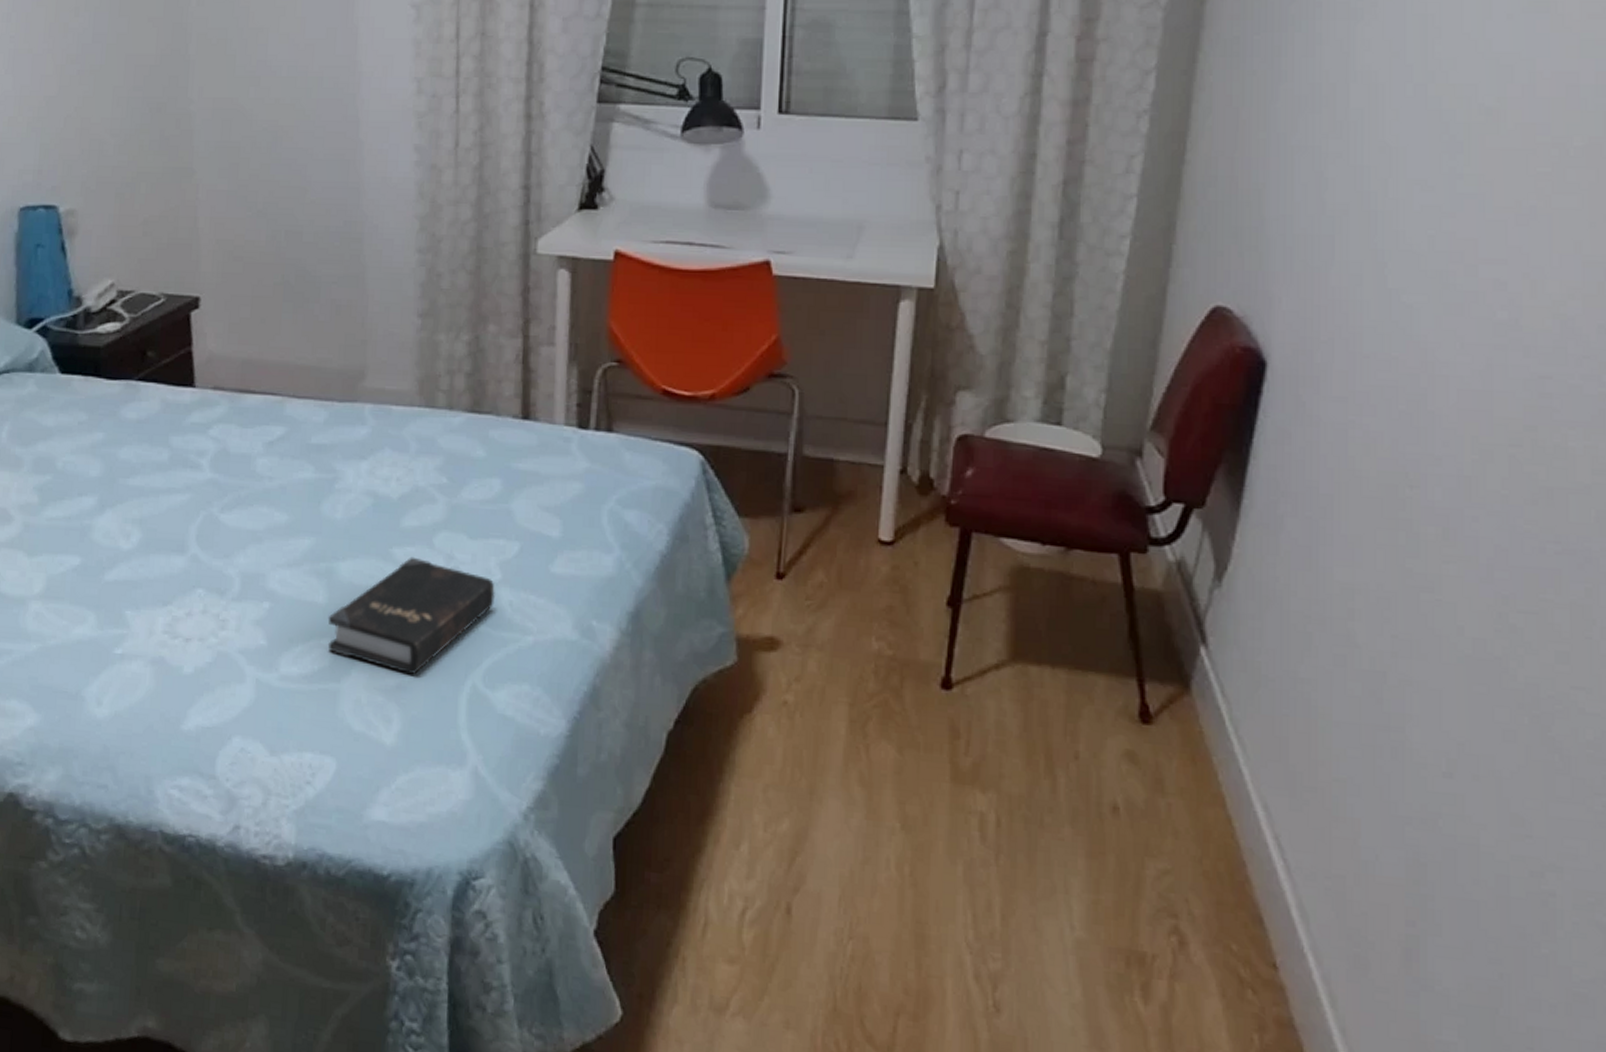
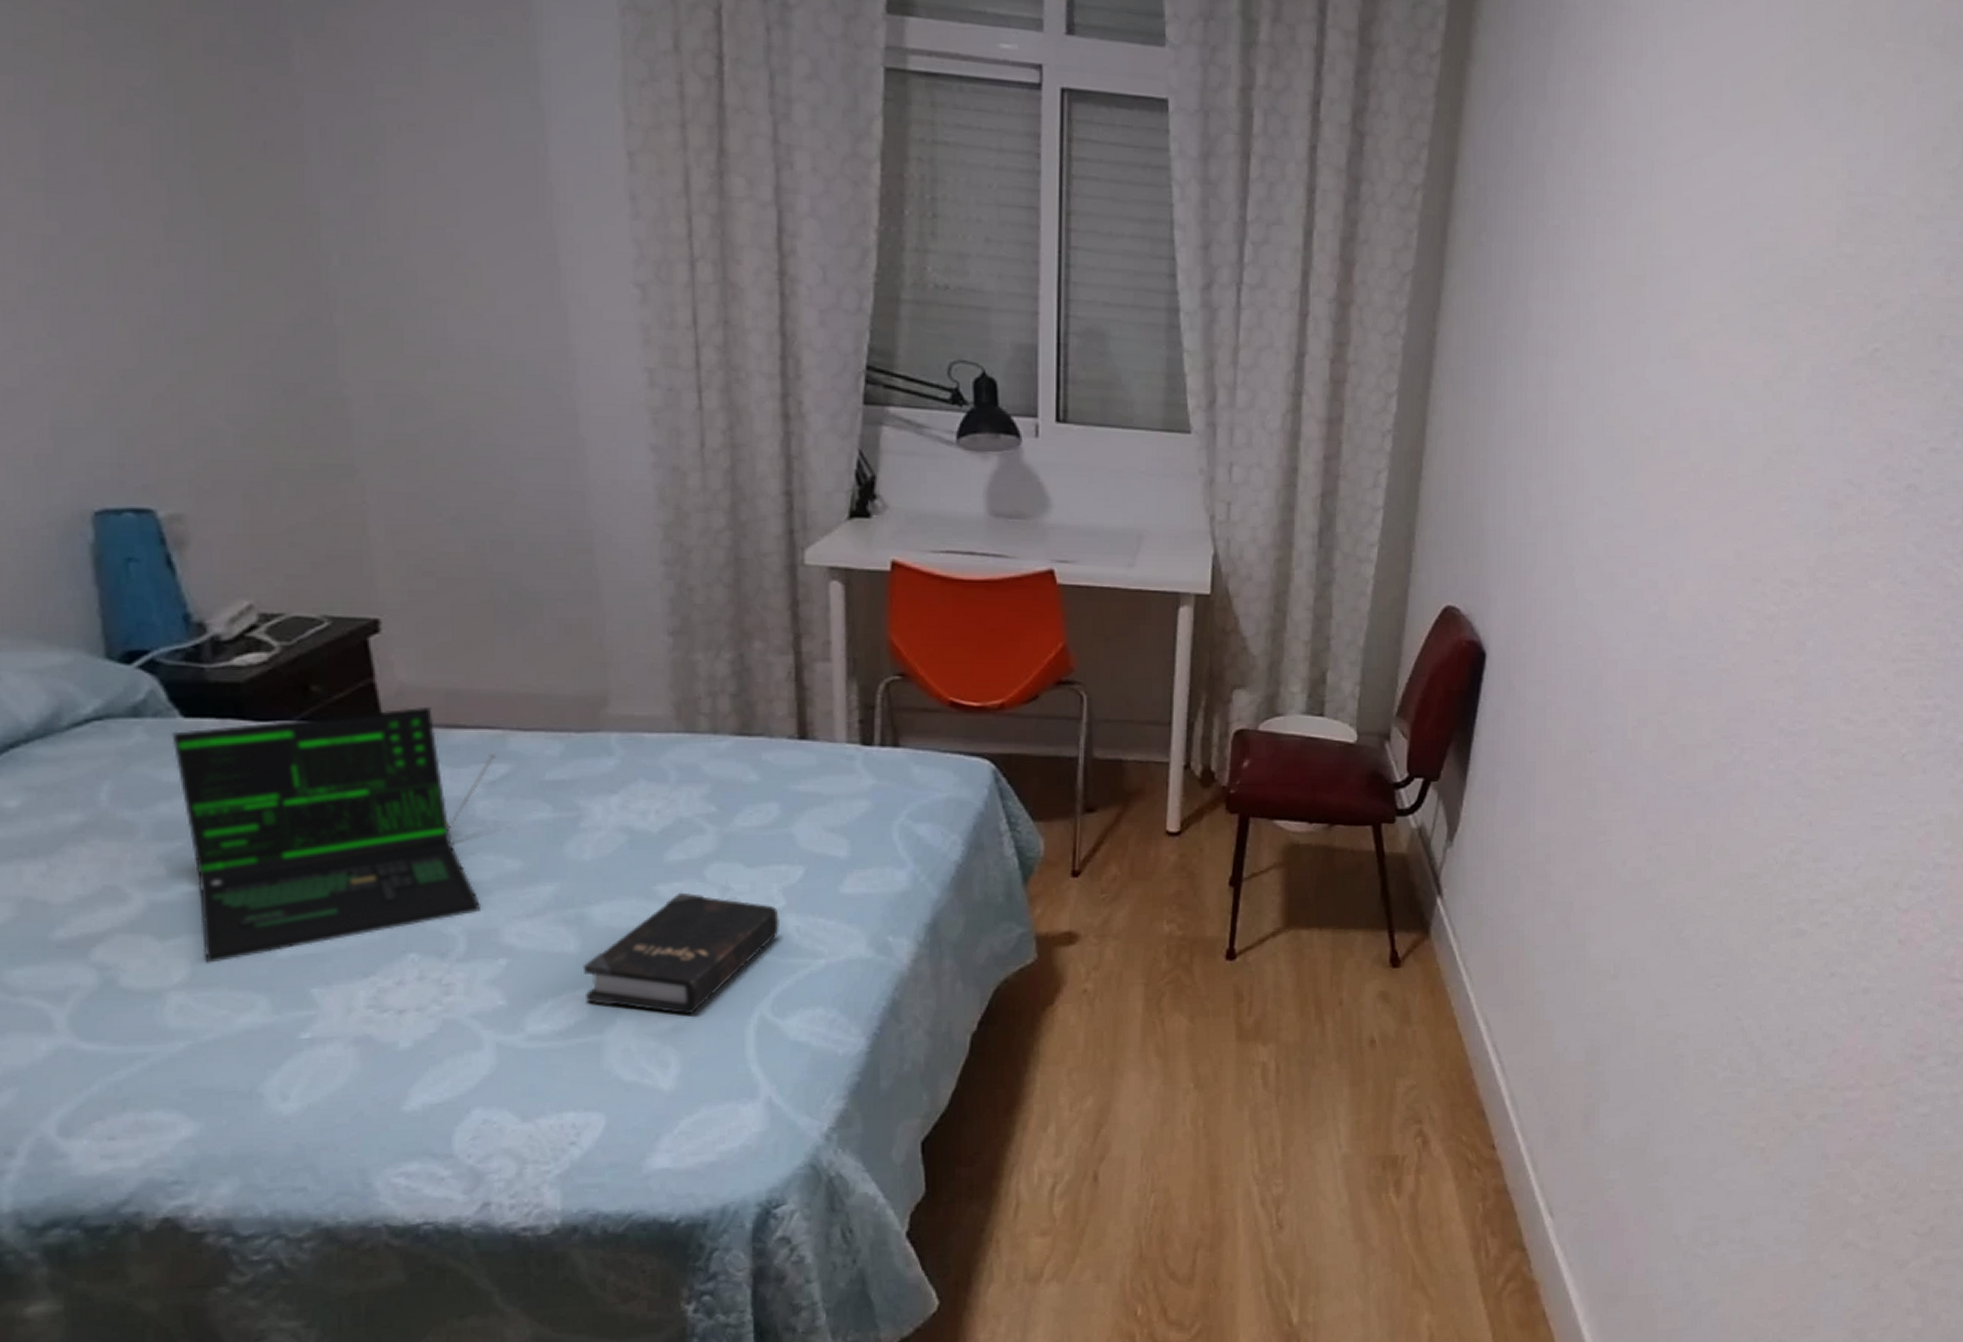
laptop: none [51,373,276,580] -> present [171,707,498,964]

